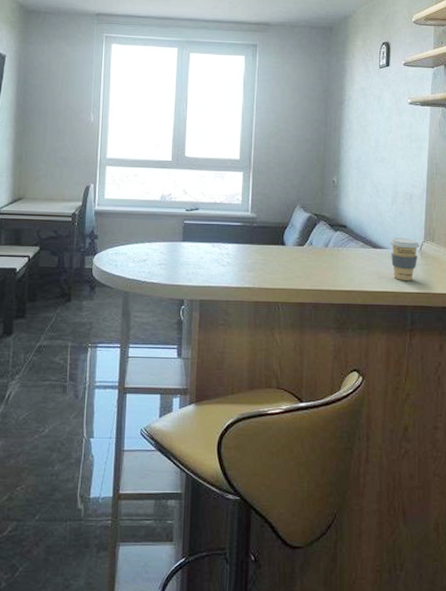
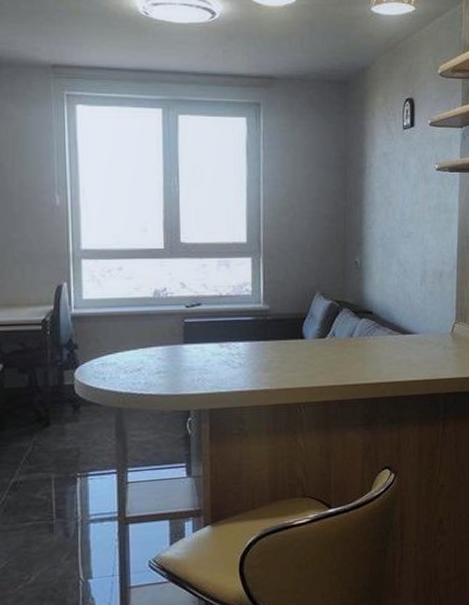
coffee cup: present [390,238,421,281] -> none [420,320,452,367]

